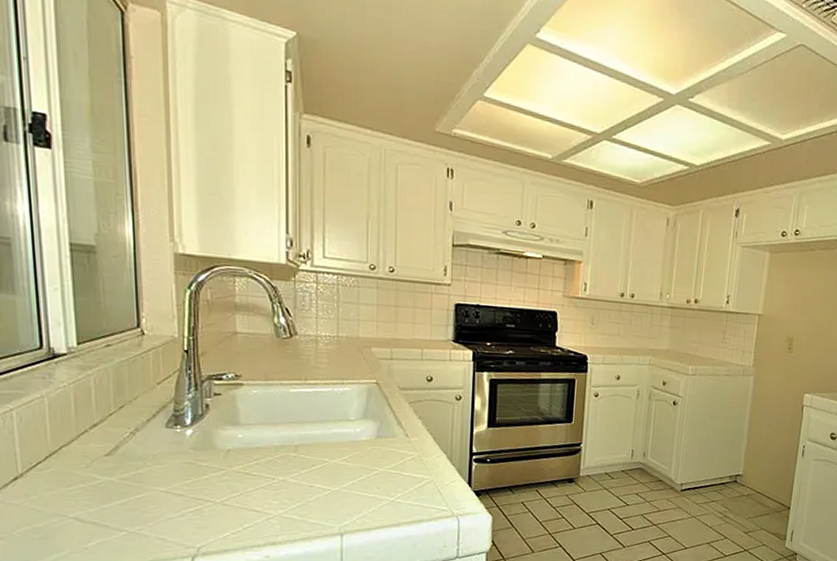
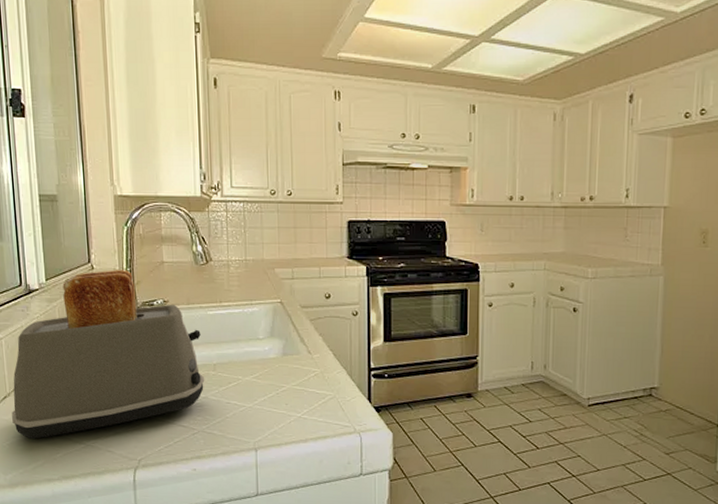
toaster: none [25,337,284,526] -> present [12,270,205,439]

